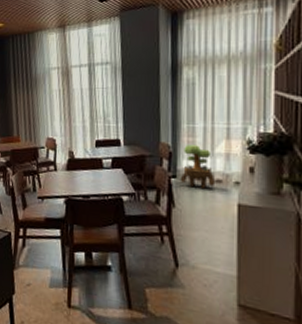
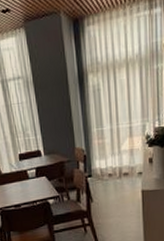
potted tree: present [180,145,216,189] -> none [94,146,124,183]

